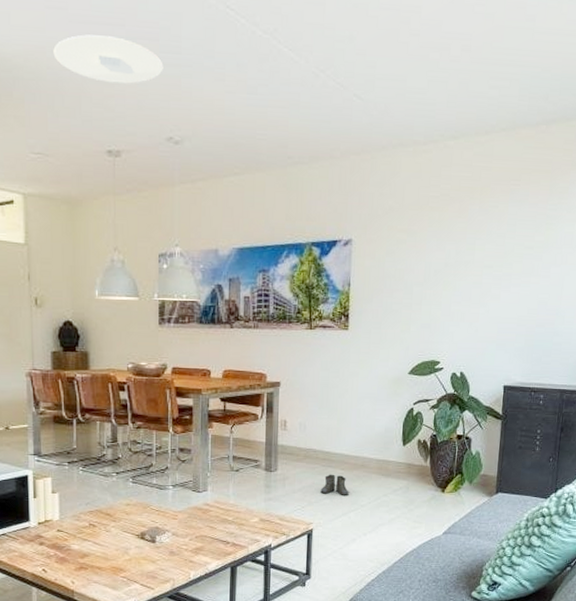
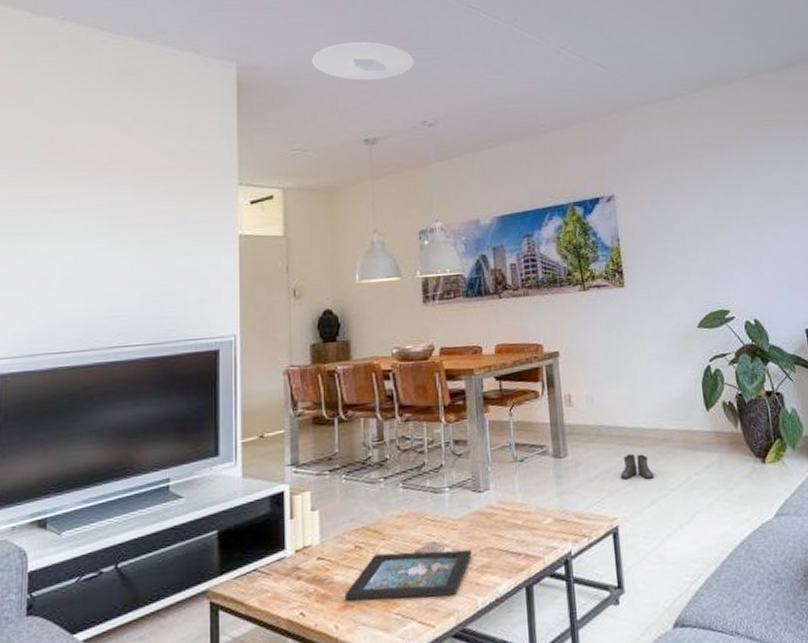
decorative tray: none [79,531,188,568] -> present [344,549,472,601]

